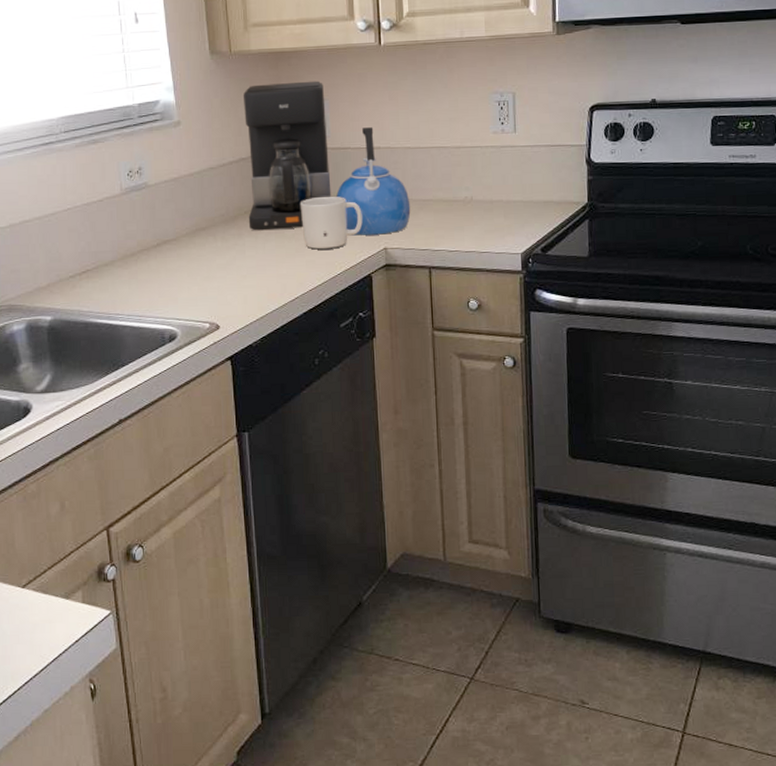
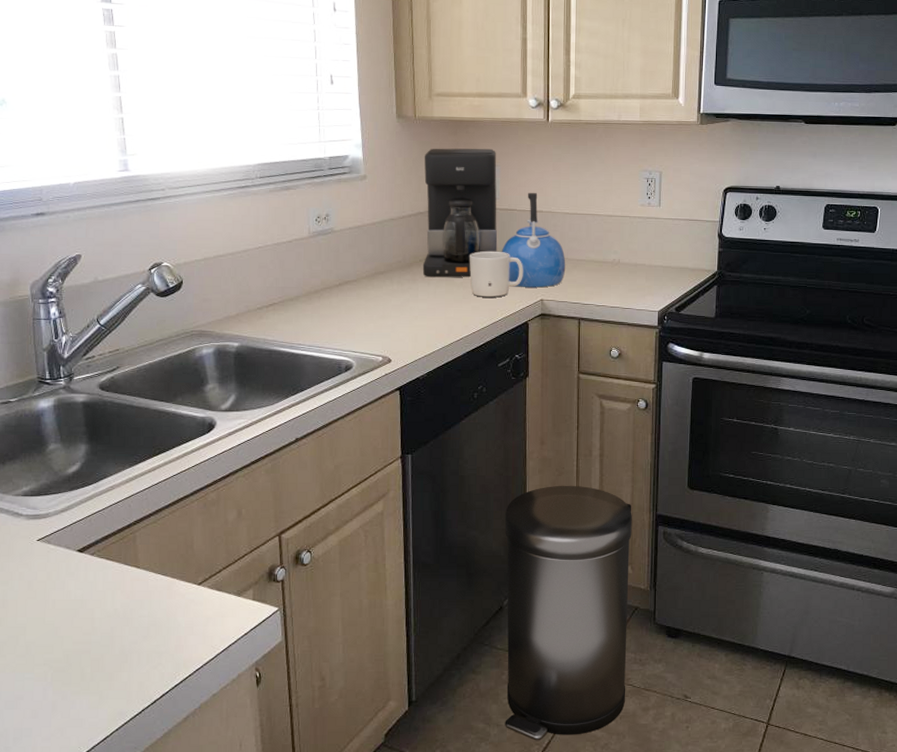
pedal bin: none [358,459,511,757] -> present [505,485,632,741]

